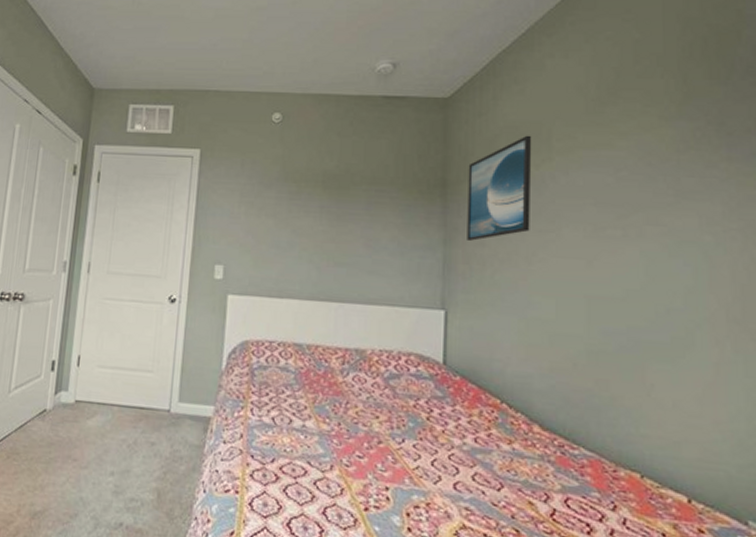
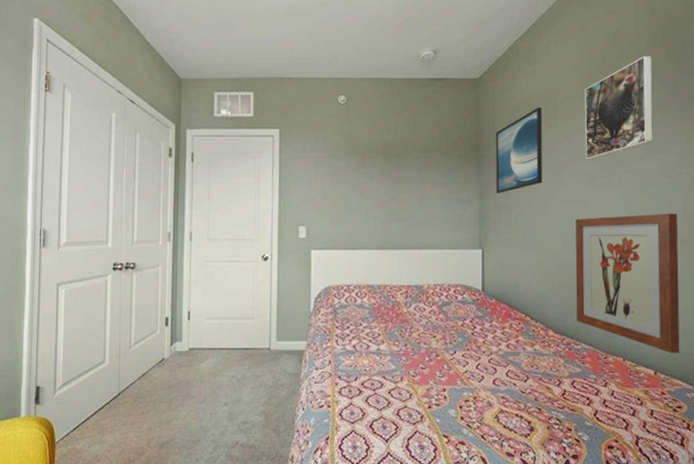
wall art: none [573,280,728,477] -> present [575,213,680,353]
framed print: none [589,75,688,205] -> present [585,55,653,159]

